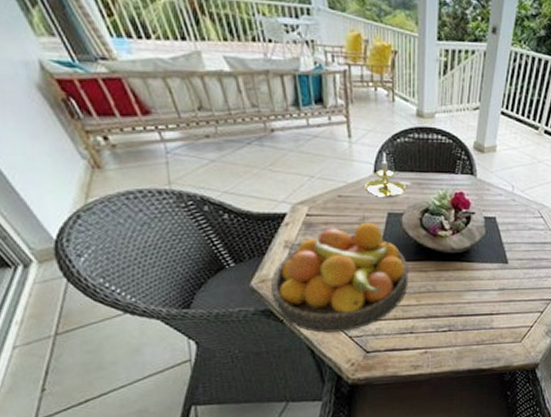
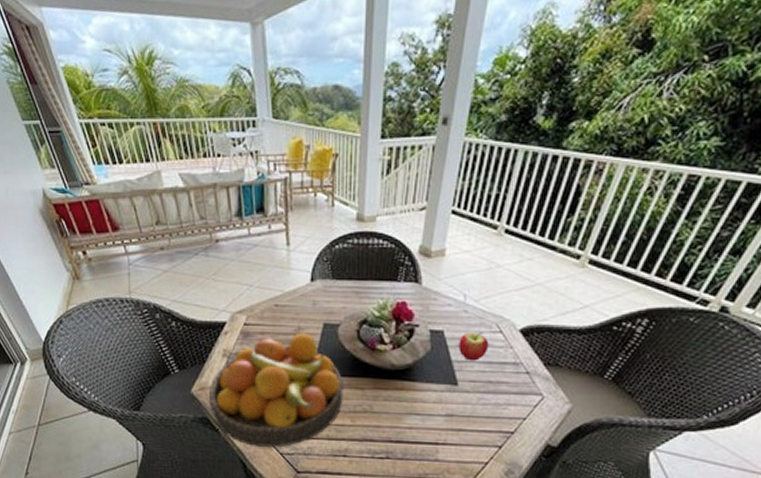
candle holder: present [365,152,410,197] -> none [301,259,348,307]
apple: none [508,216,532,242] -> present [458,331,489,361]

